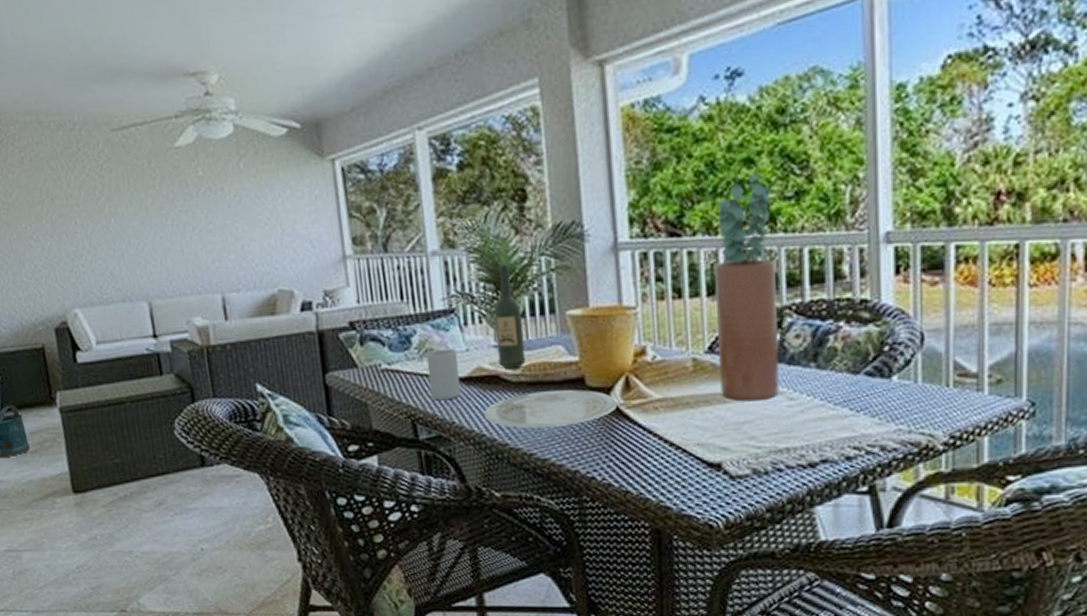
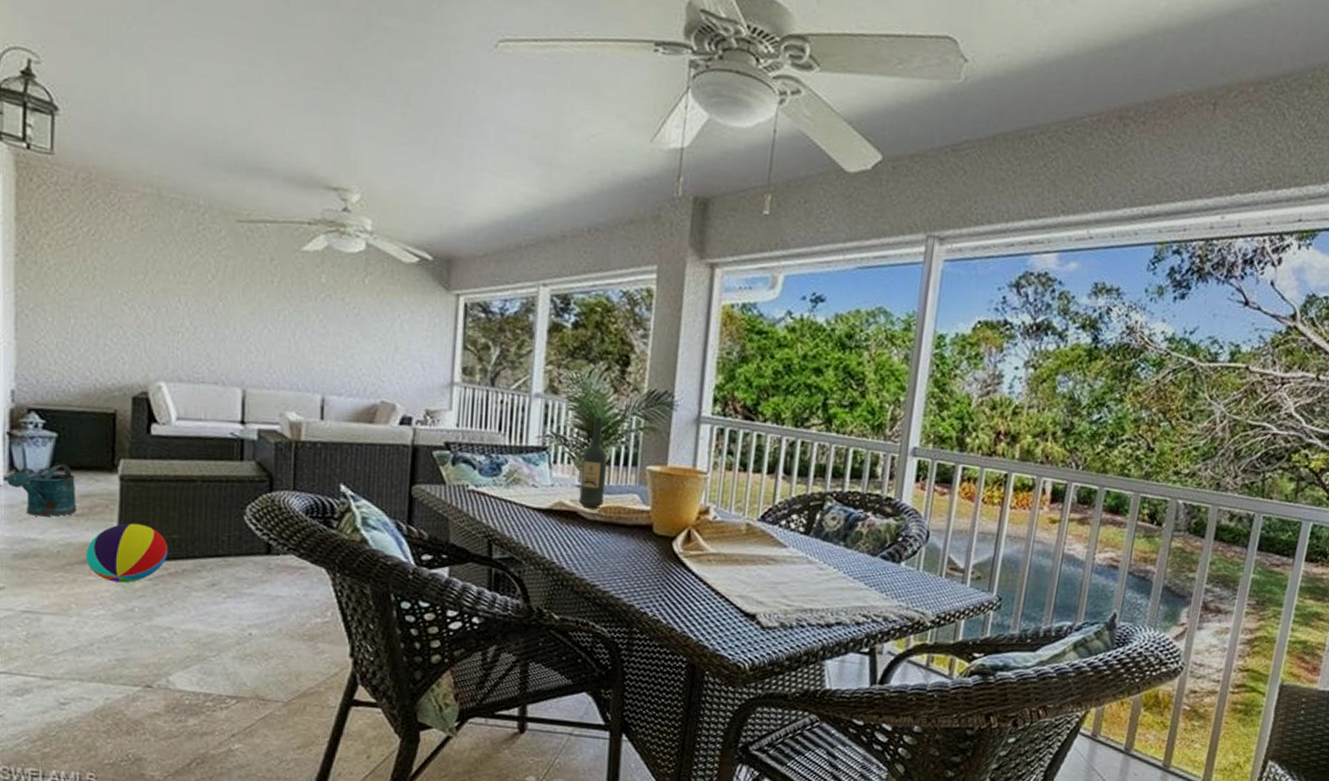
beach ball: none [45,452,115,513] -> present [85,523,169,583]
cup: present [426,348,462,401] -> none [510,480,543,527]
plate: present [483,389,618,428] -> none [556,531,678,565]
vase: present [713,163,779,402] -> none [765,373,832,567]

